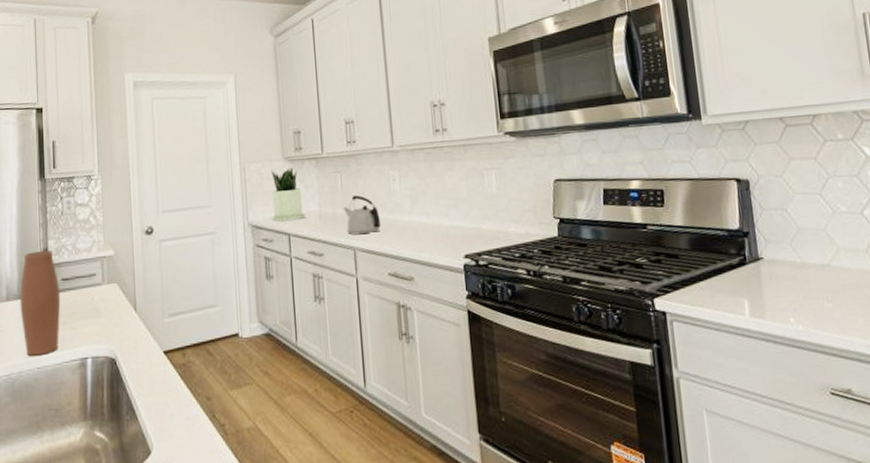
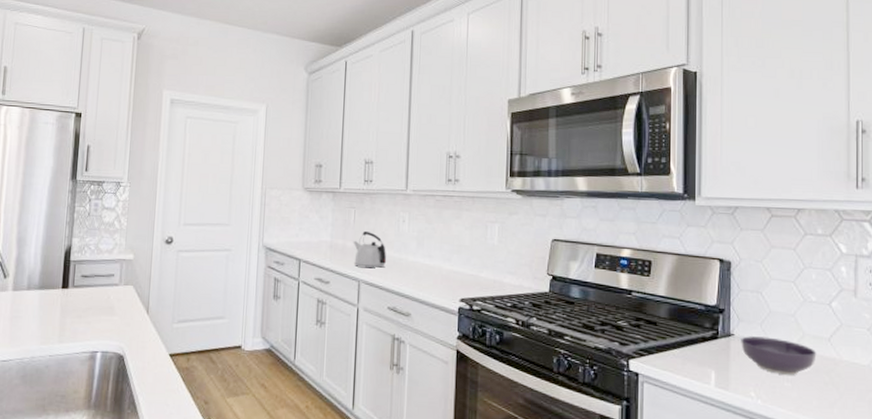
vase: present [19,250,61,356] -> none [39,246,79,344]
planter: present [271,167,306,222] -> none [285,198,318,248]
bowl: none [771,256,856,295] -> present [741,336,817,375]

